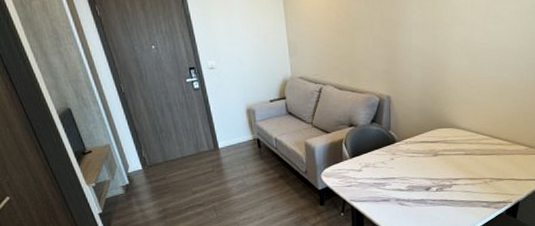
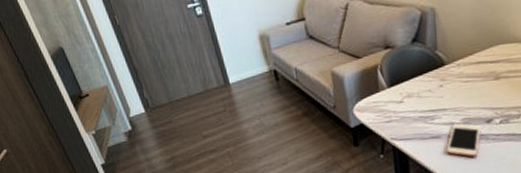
cell phone: none [394,189,421,217] -> present [446,123,481,157]

